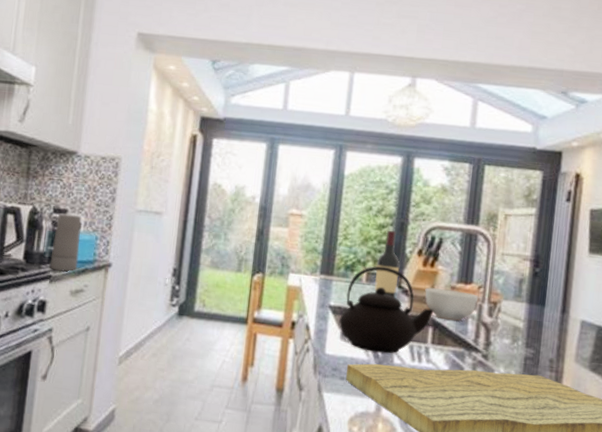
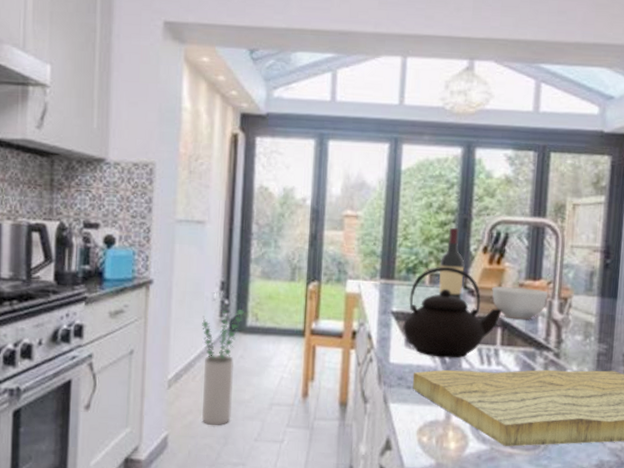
canister: present [49,213,82,273] -> none [84,228,117,293]
vase: none [148,289,194,403] -> present [202,303,245,425]

